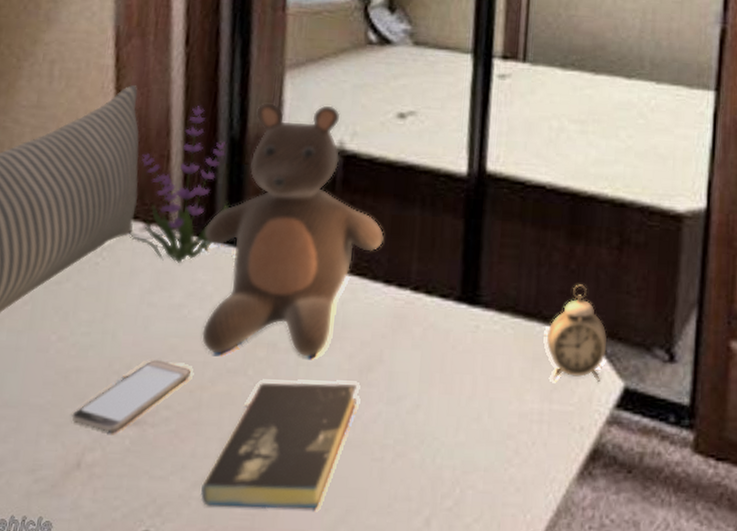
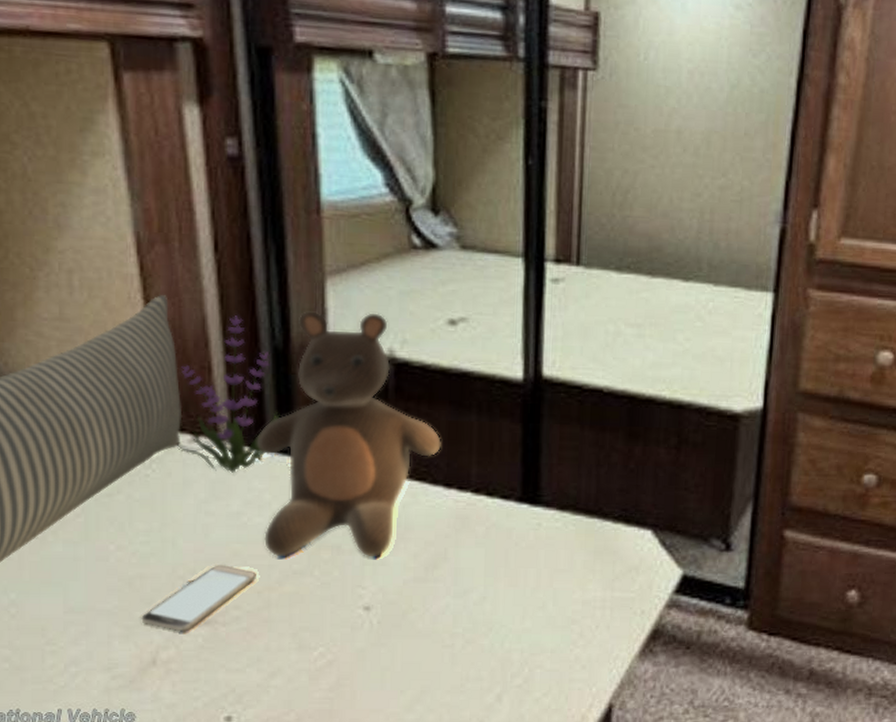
book: present [200,382,357,509] -> none [279,580,424,693]
alarm clock: present [546,284,607,382] -> none [607,482,666,571]

